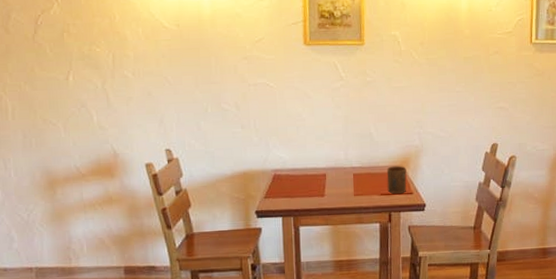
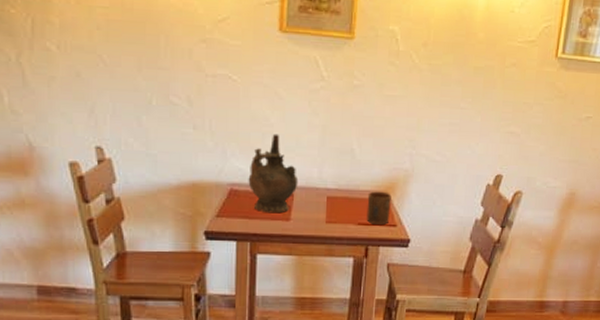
ceremonial vessel: none [288,126,329,192] -> present [248,133,299,214]

